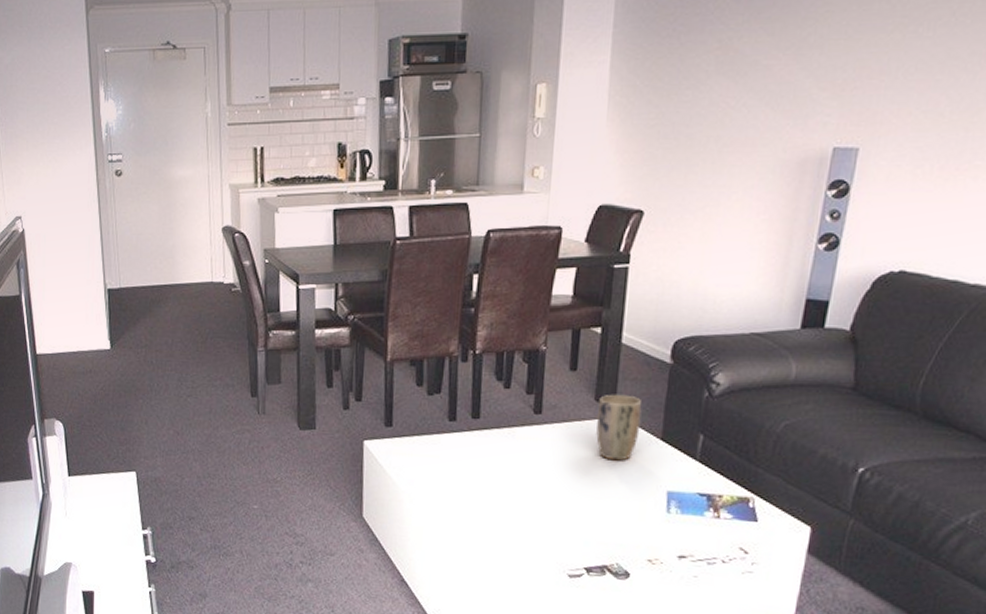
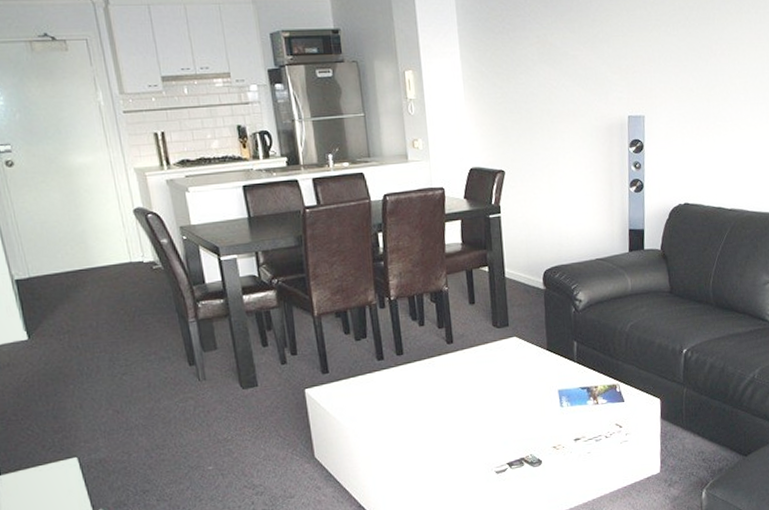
plant pot: present [596,394,643,461] -> none [496,318,531,373]

